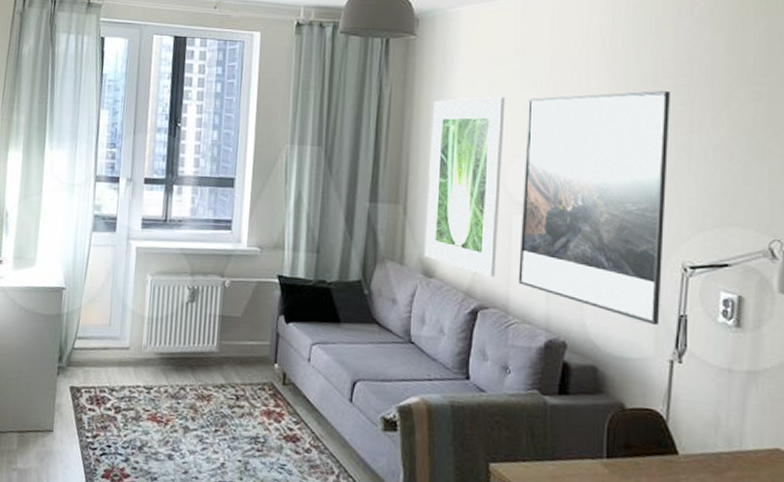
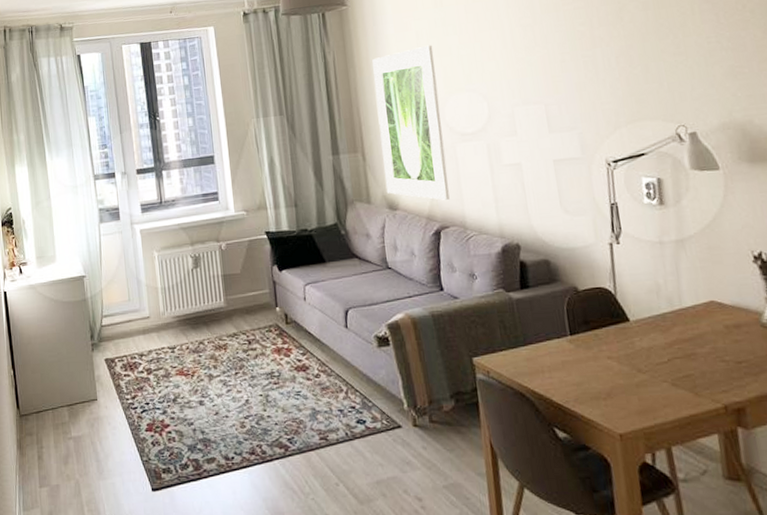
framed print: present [518,91,670,326] -> none [452,16,595,217]

